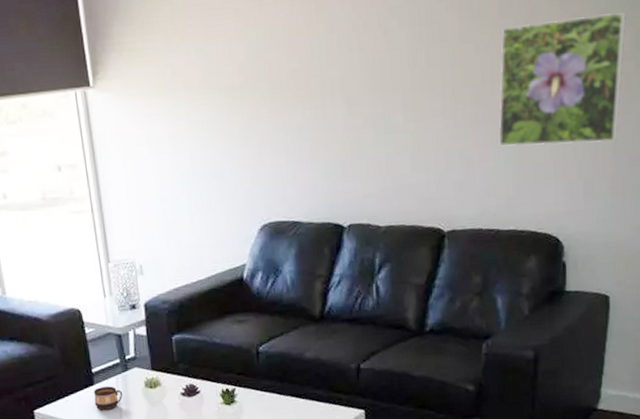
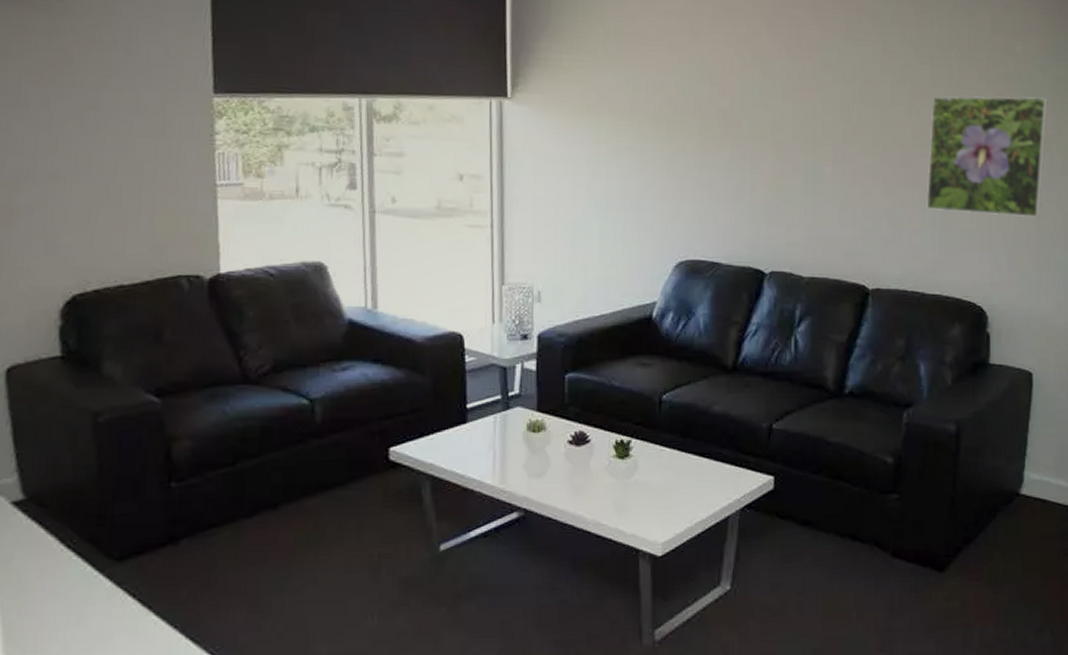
cup: present [93,386,123,410] -> none [464,426,500,454]

